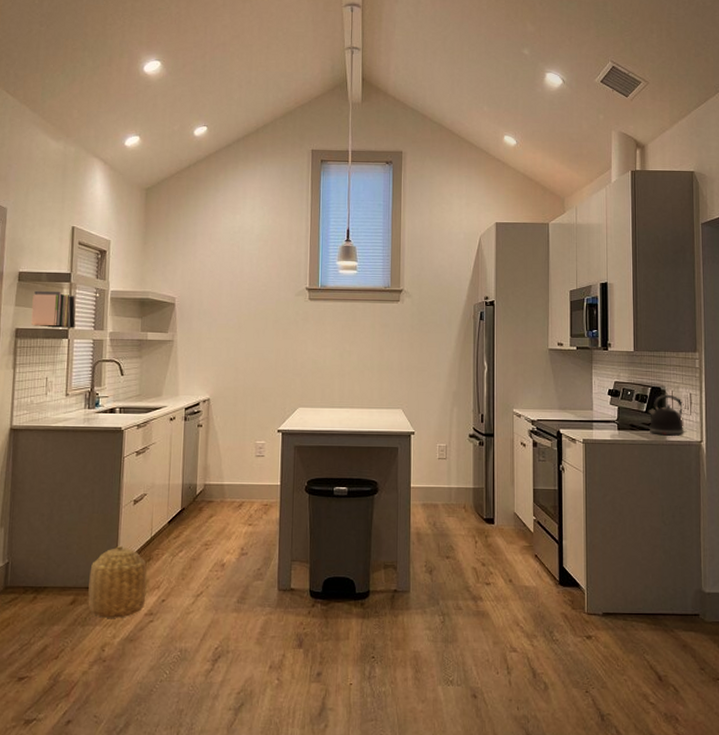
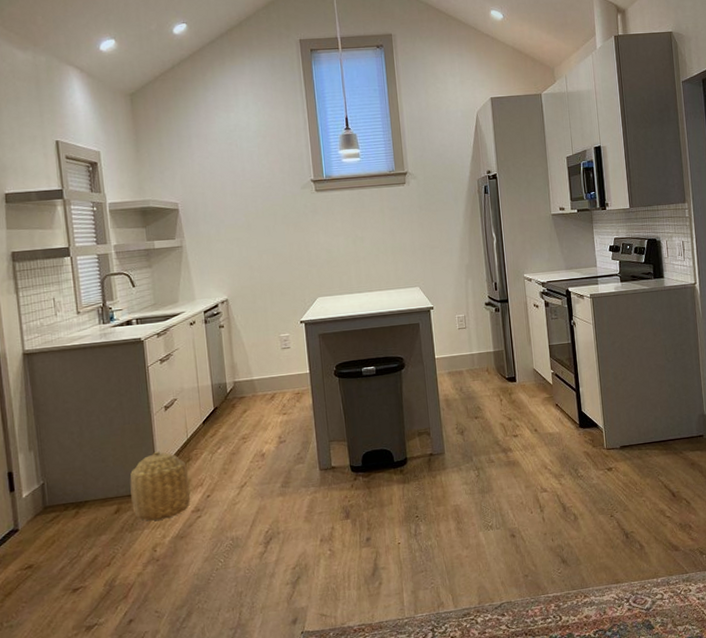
books: present [31,291,76,328] -> none [24,209,76,248]
kettle: present [648,394,686,437] -> none [646,244,681,283]

